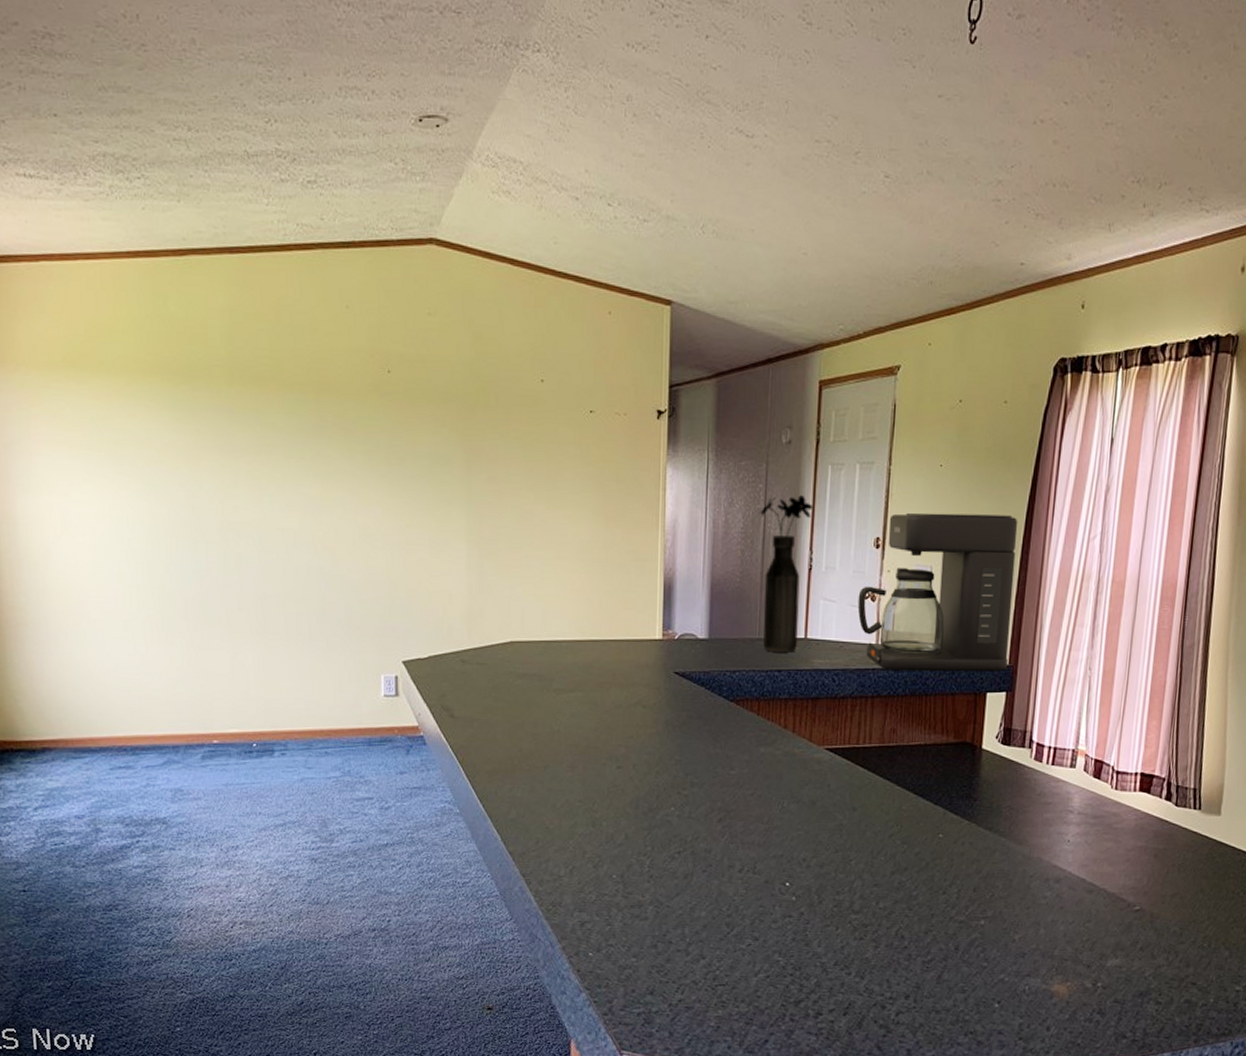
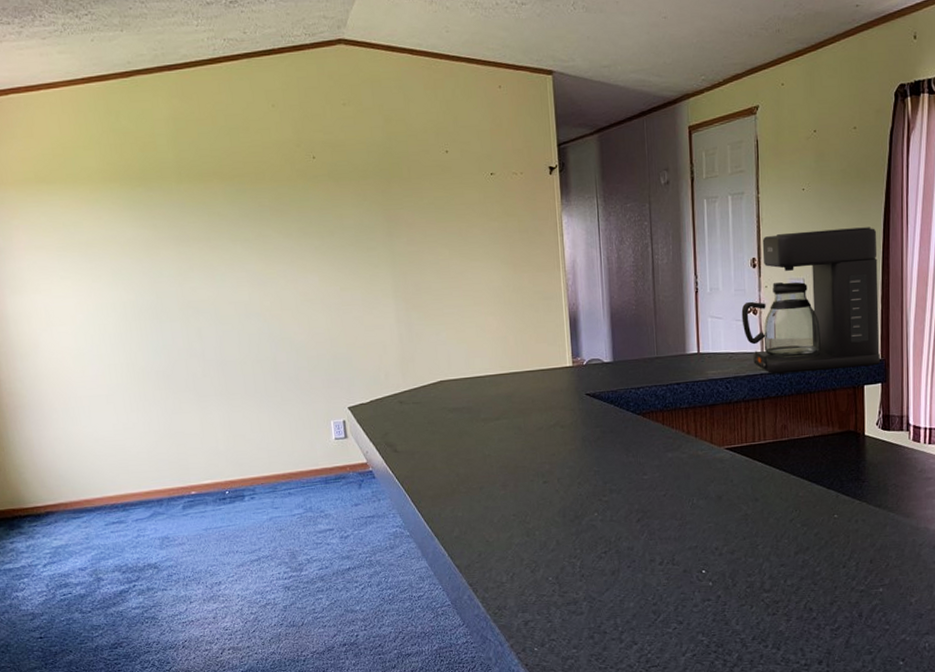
flower arrangement: present [760,495,813,653] -> none [647,228,694,368]

